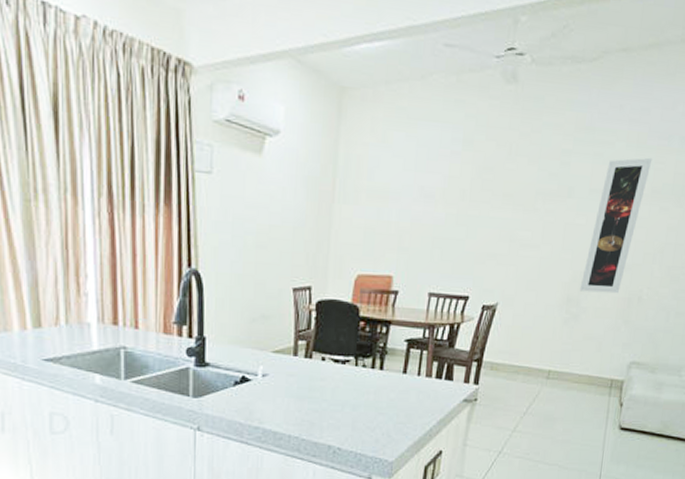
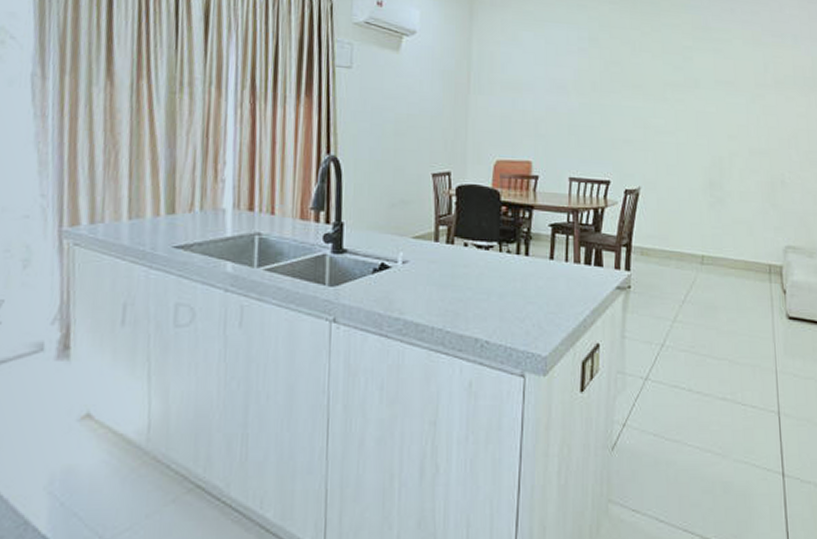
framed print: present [579,157,653,294] -> none [720,52,770,178]

